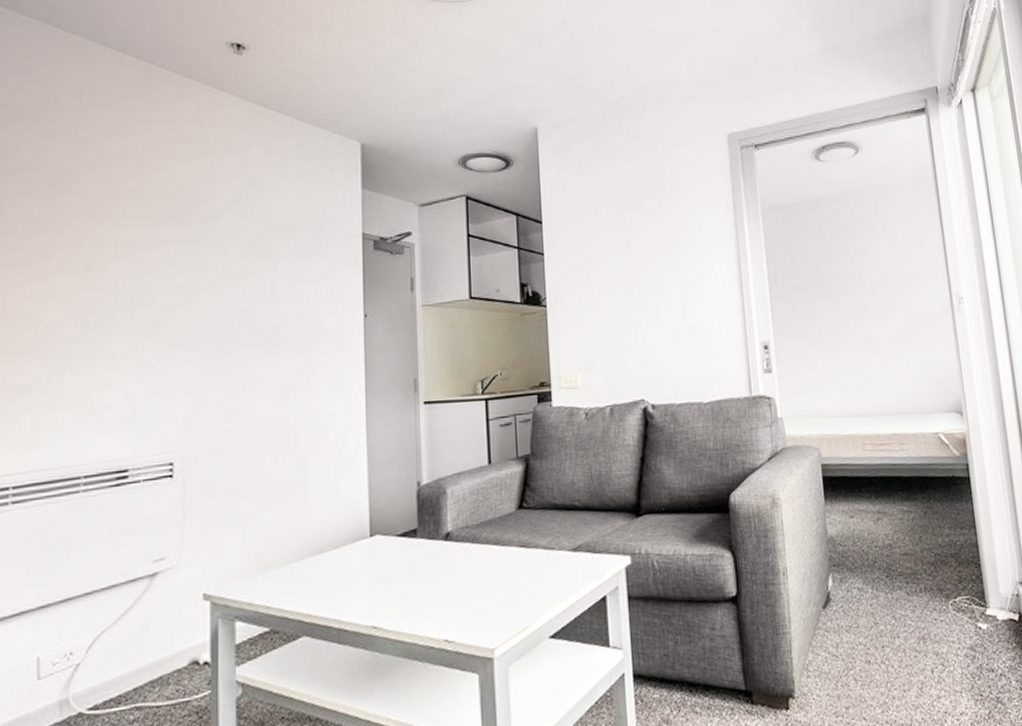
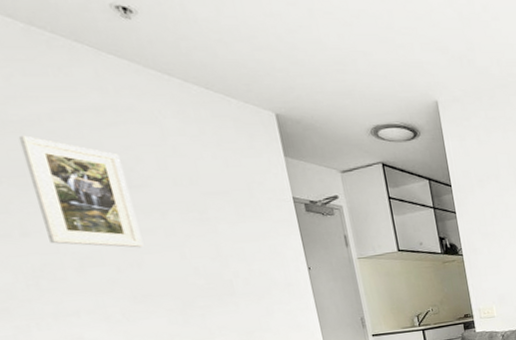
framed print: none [108,167,199,286] -> present [18,135,144,248]

